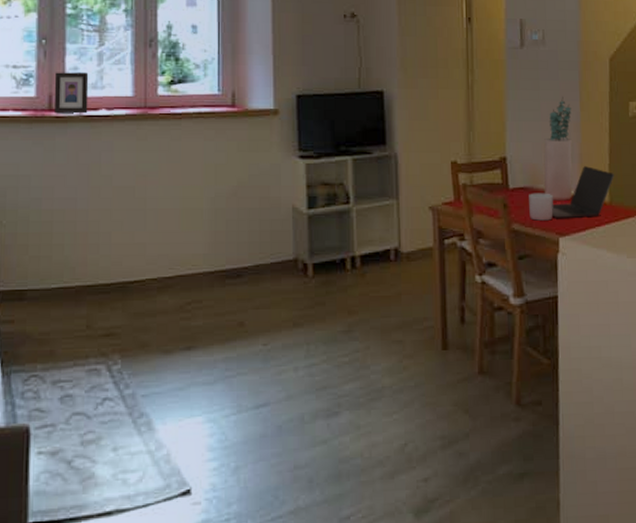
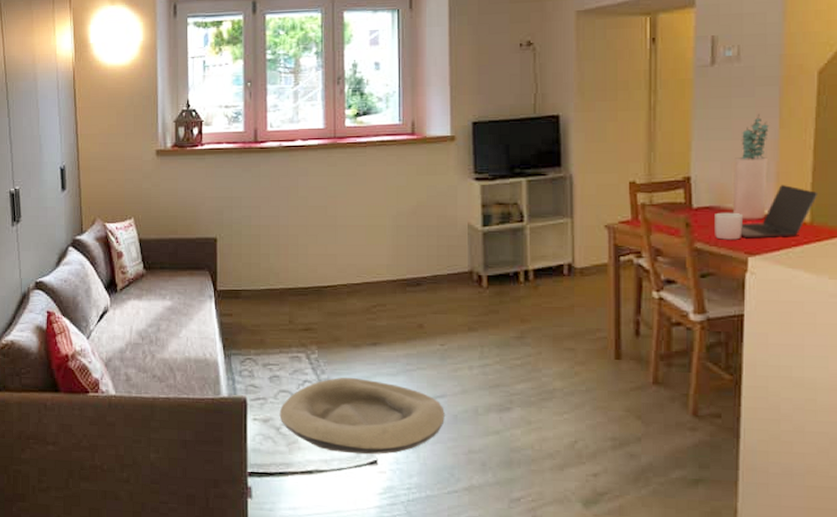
picture frame: present [53,72,89,114] -> none [258,109,287,145]
dog bed: none [71,390,268,485] -> present [279,377,445,455]

